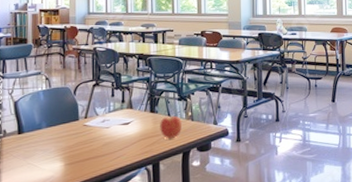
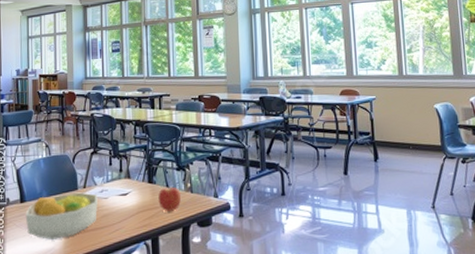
fruit bowl: none [23,122,99,169] -> present [25,192,97,240]

